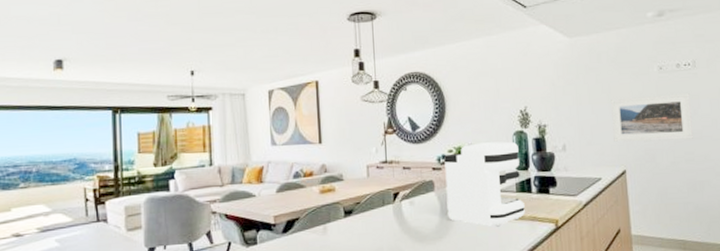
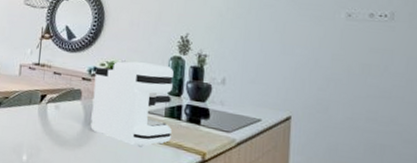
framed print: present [611,93,693,142] -> none [281,40,382,97]

